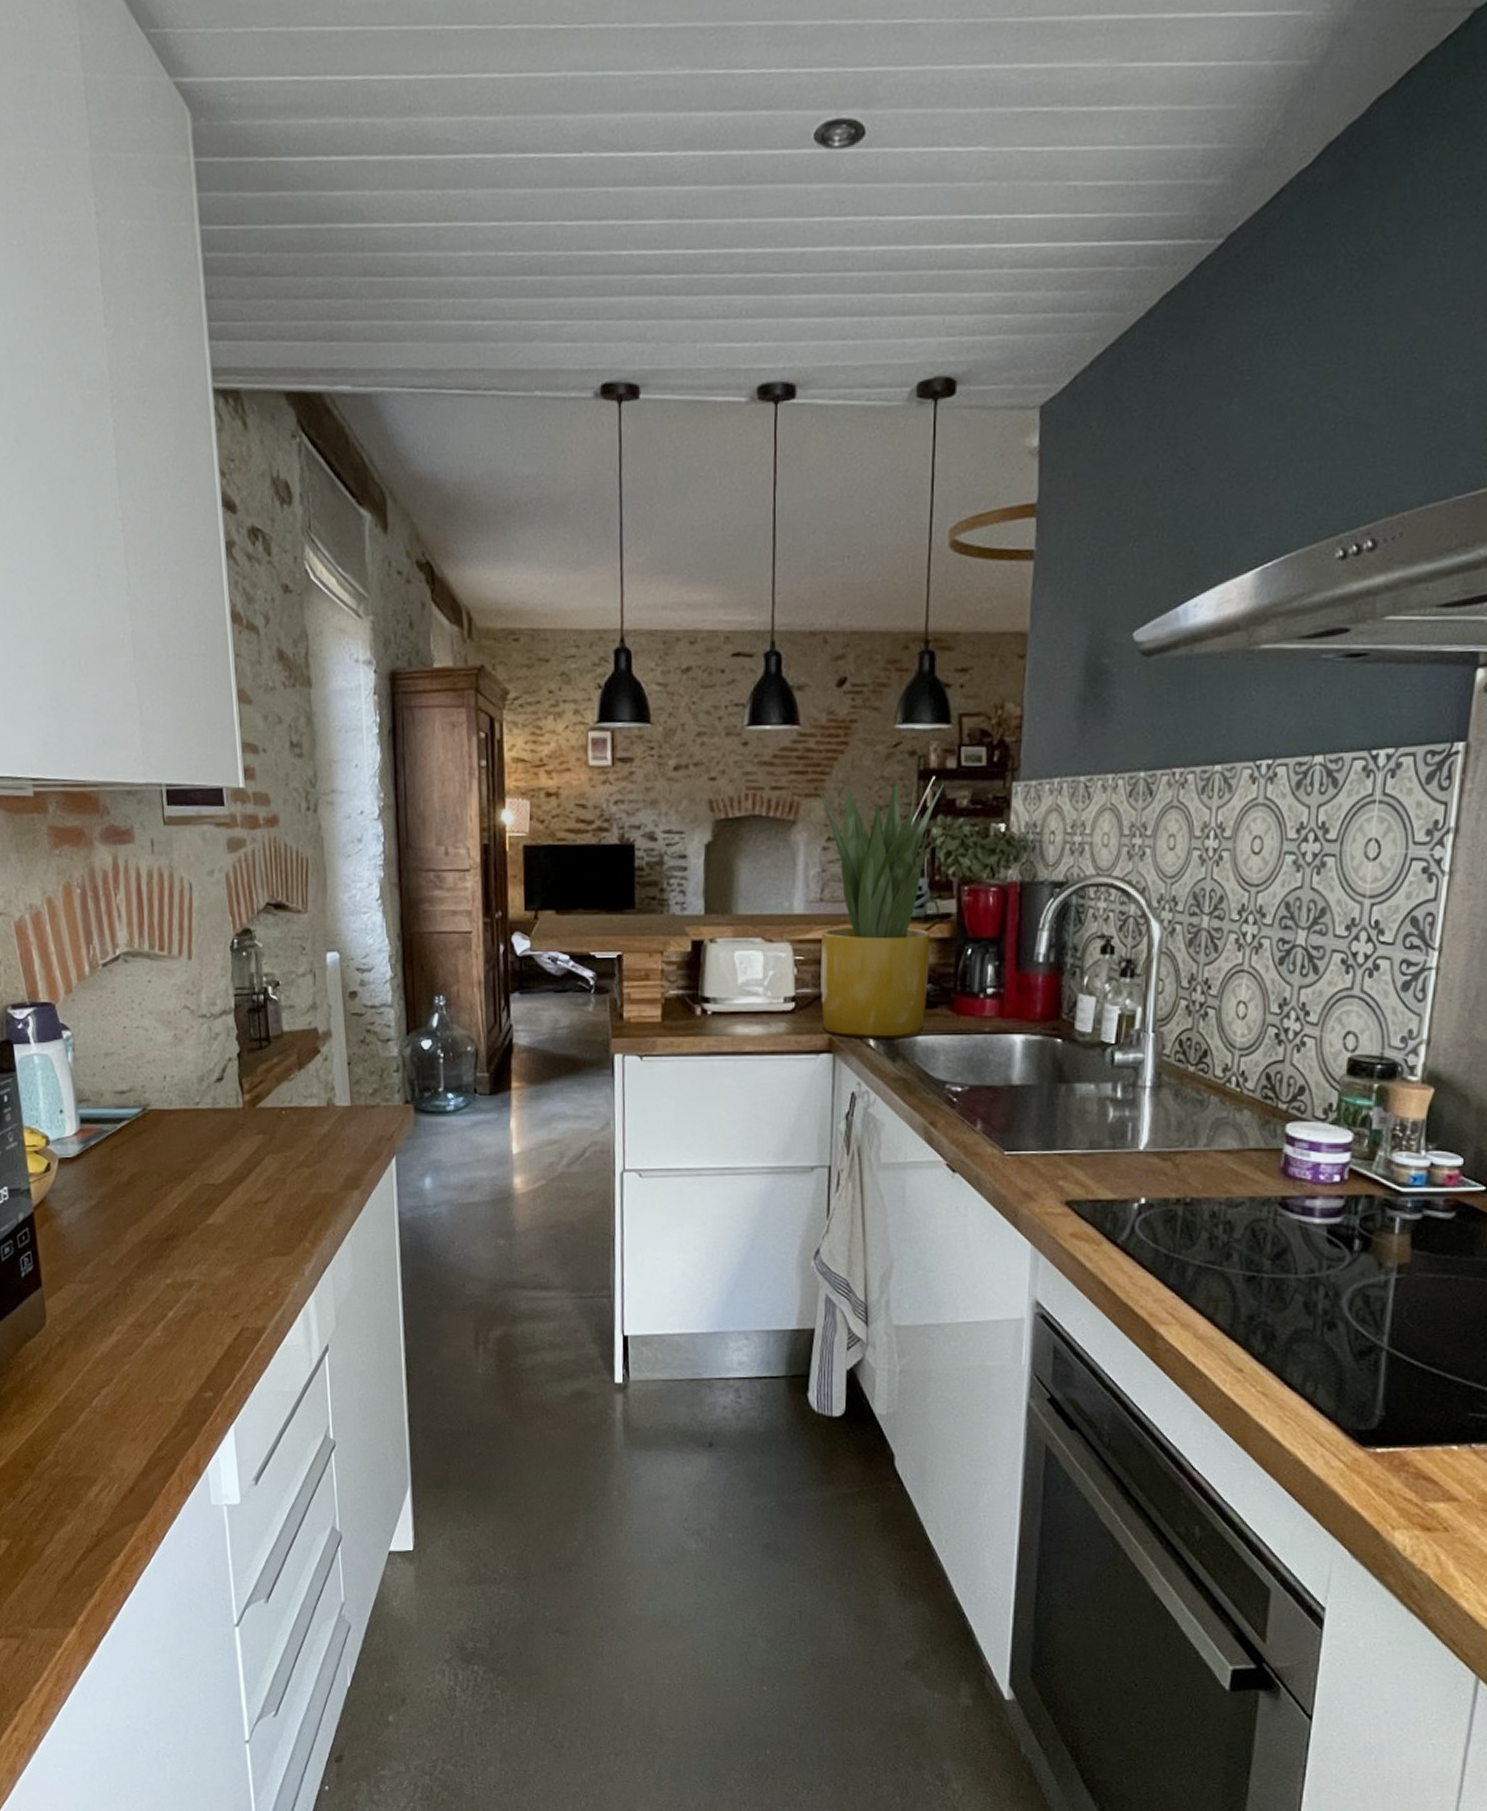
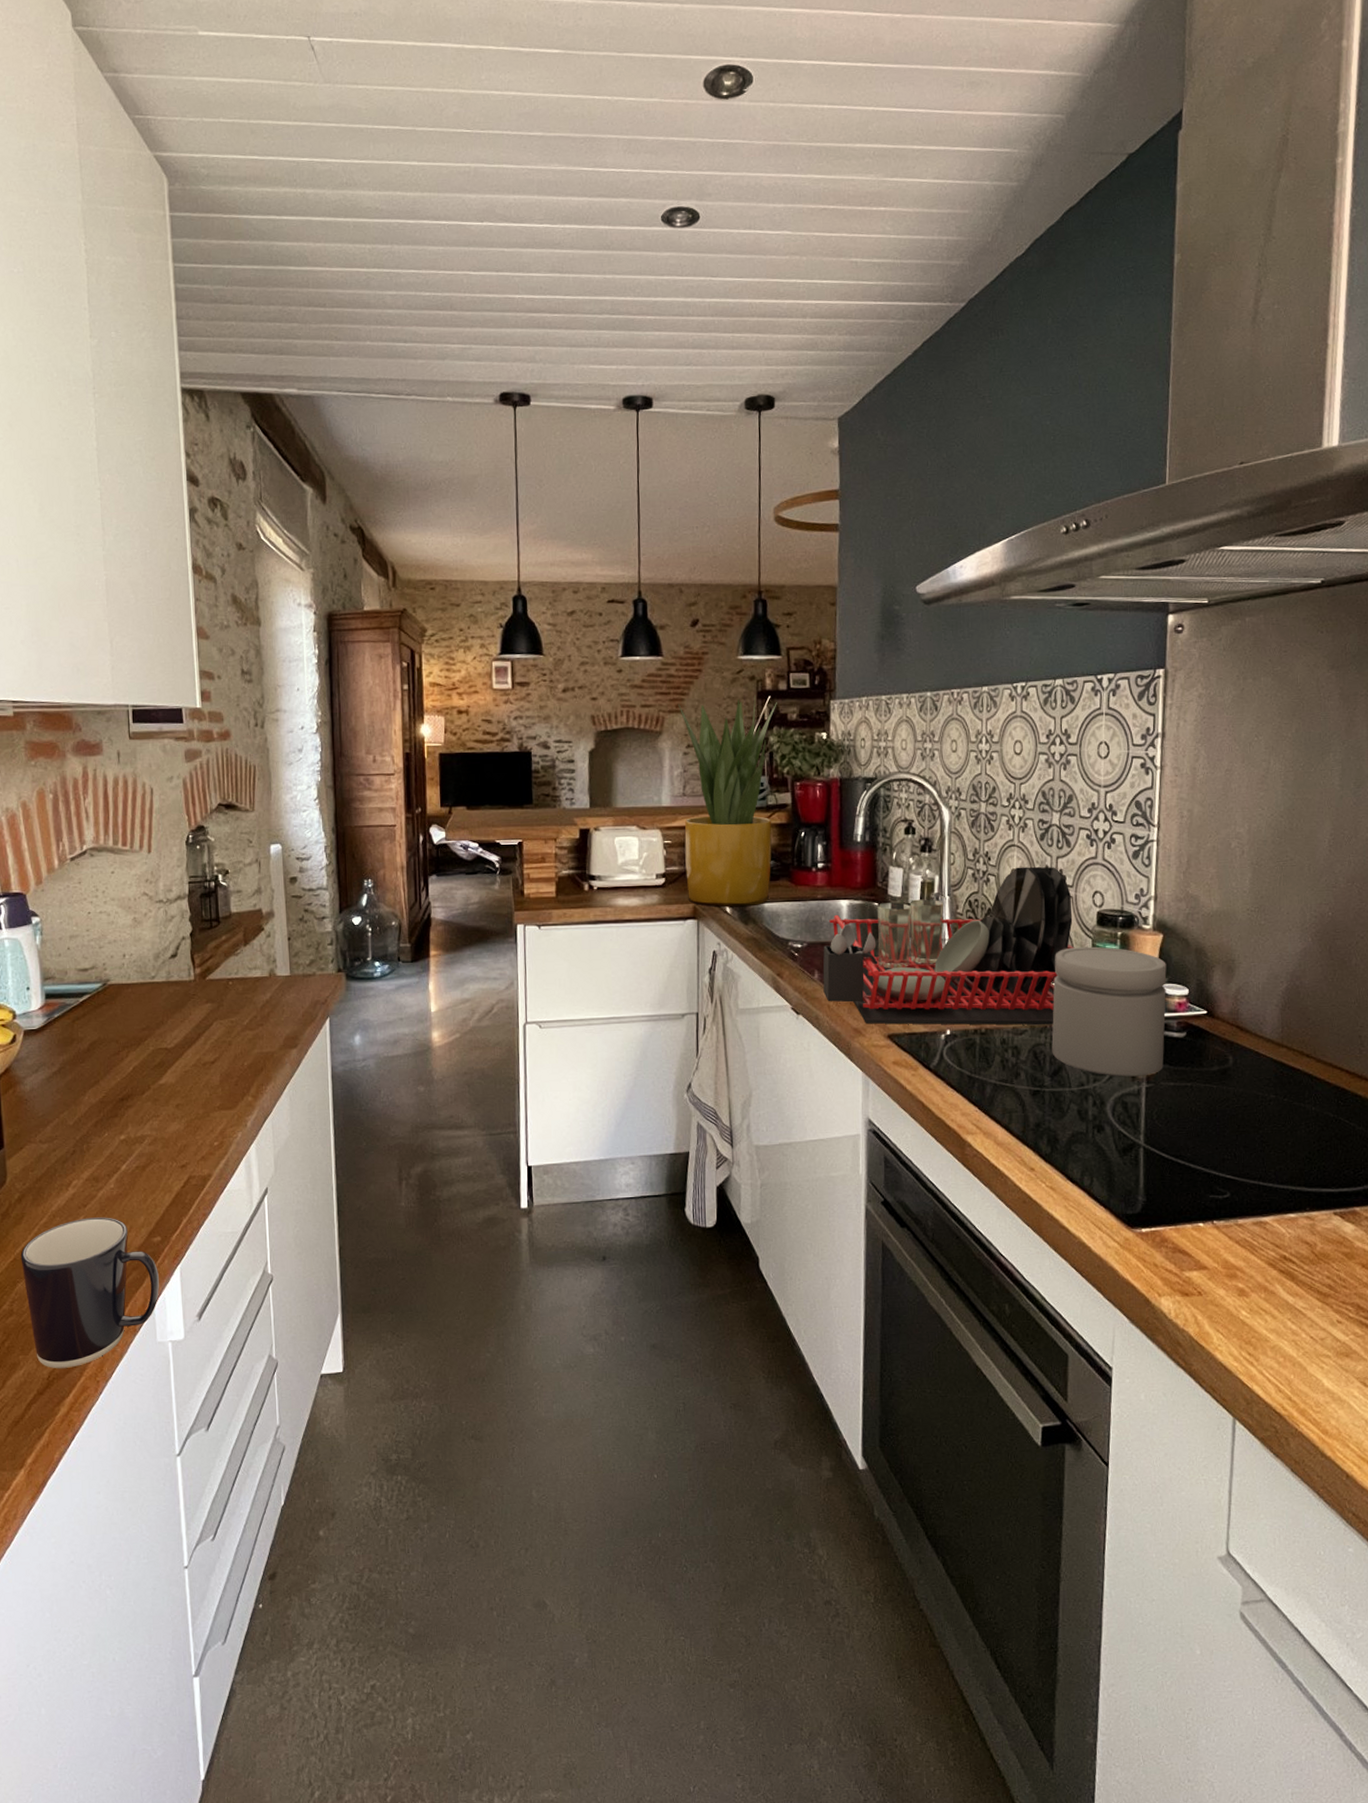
mug: none [64,1367,213,1526] -> present [20,1217,160,1368]
dish rack: none [987,998,1316,1197] -> present [823,866,1075,1025]
jar: none [1275,1101,1436,1265] -> present [1051,946,1167,1077]

